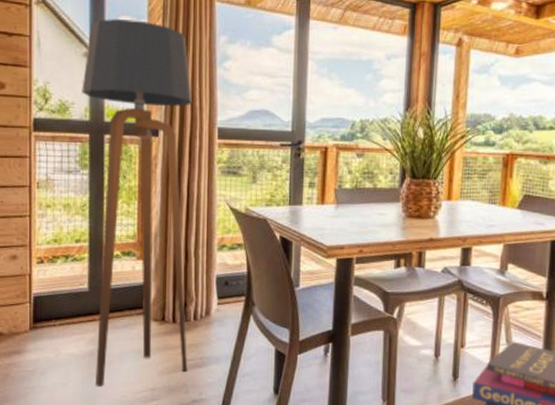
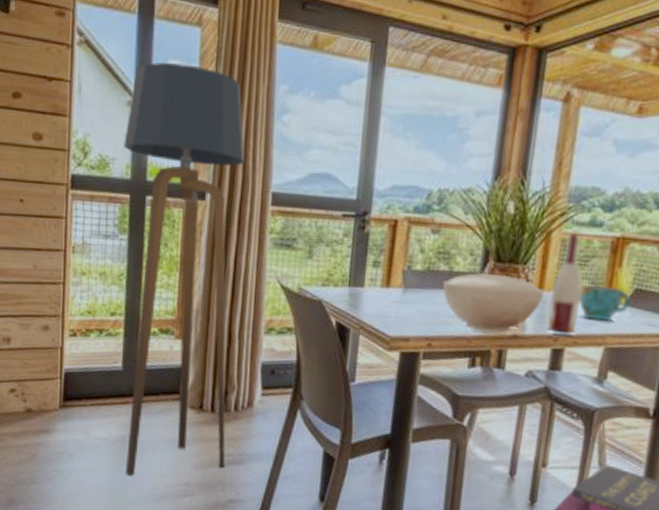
bowl: none [368,188,452,238] -> present [442,273,544,333]
wine bottle: none [456,152,482,236] -> present [547,234,582,336]
cup: none [481,193,521,222] -> present [579,284,631,321]

